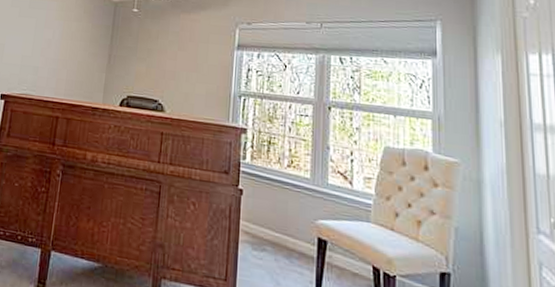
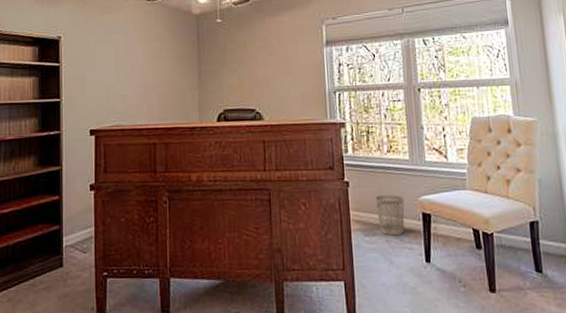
wastebasket: none [268,210,299,257] -> present [375,195,405,236]

